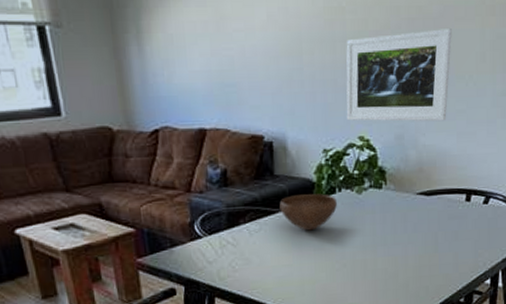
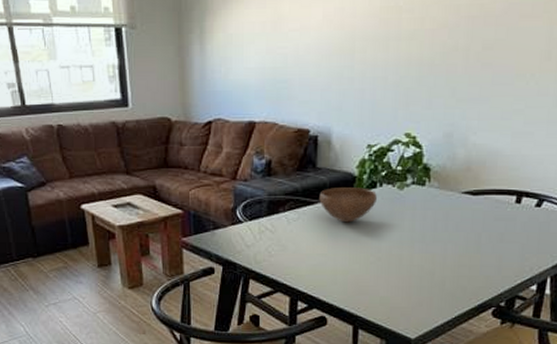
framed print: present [346,29,452,122] -> none [394,26,515,121]

